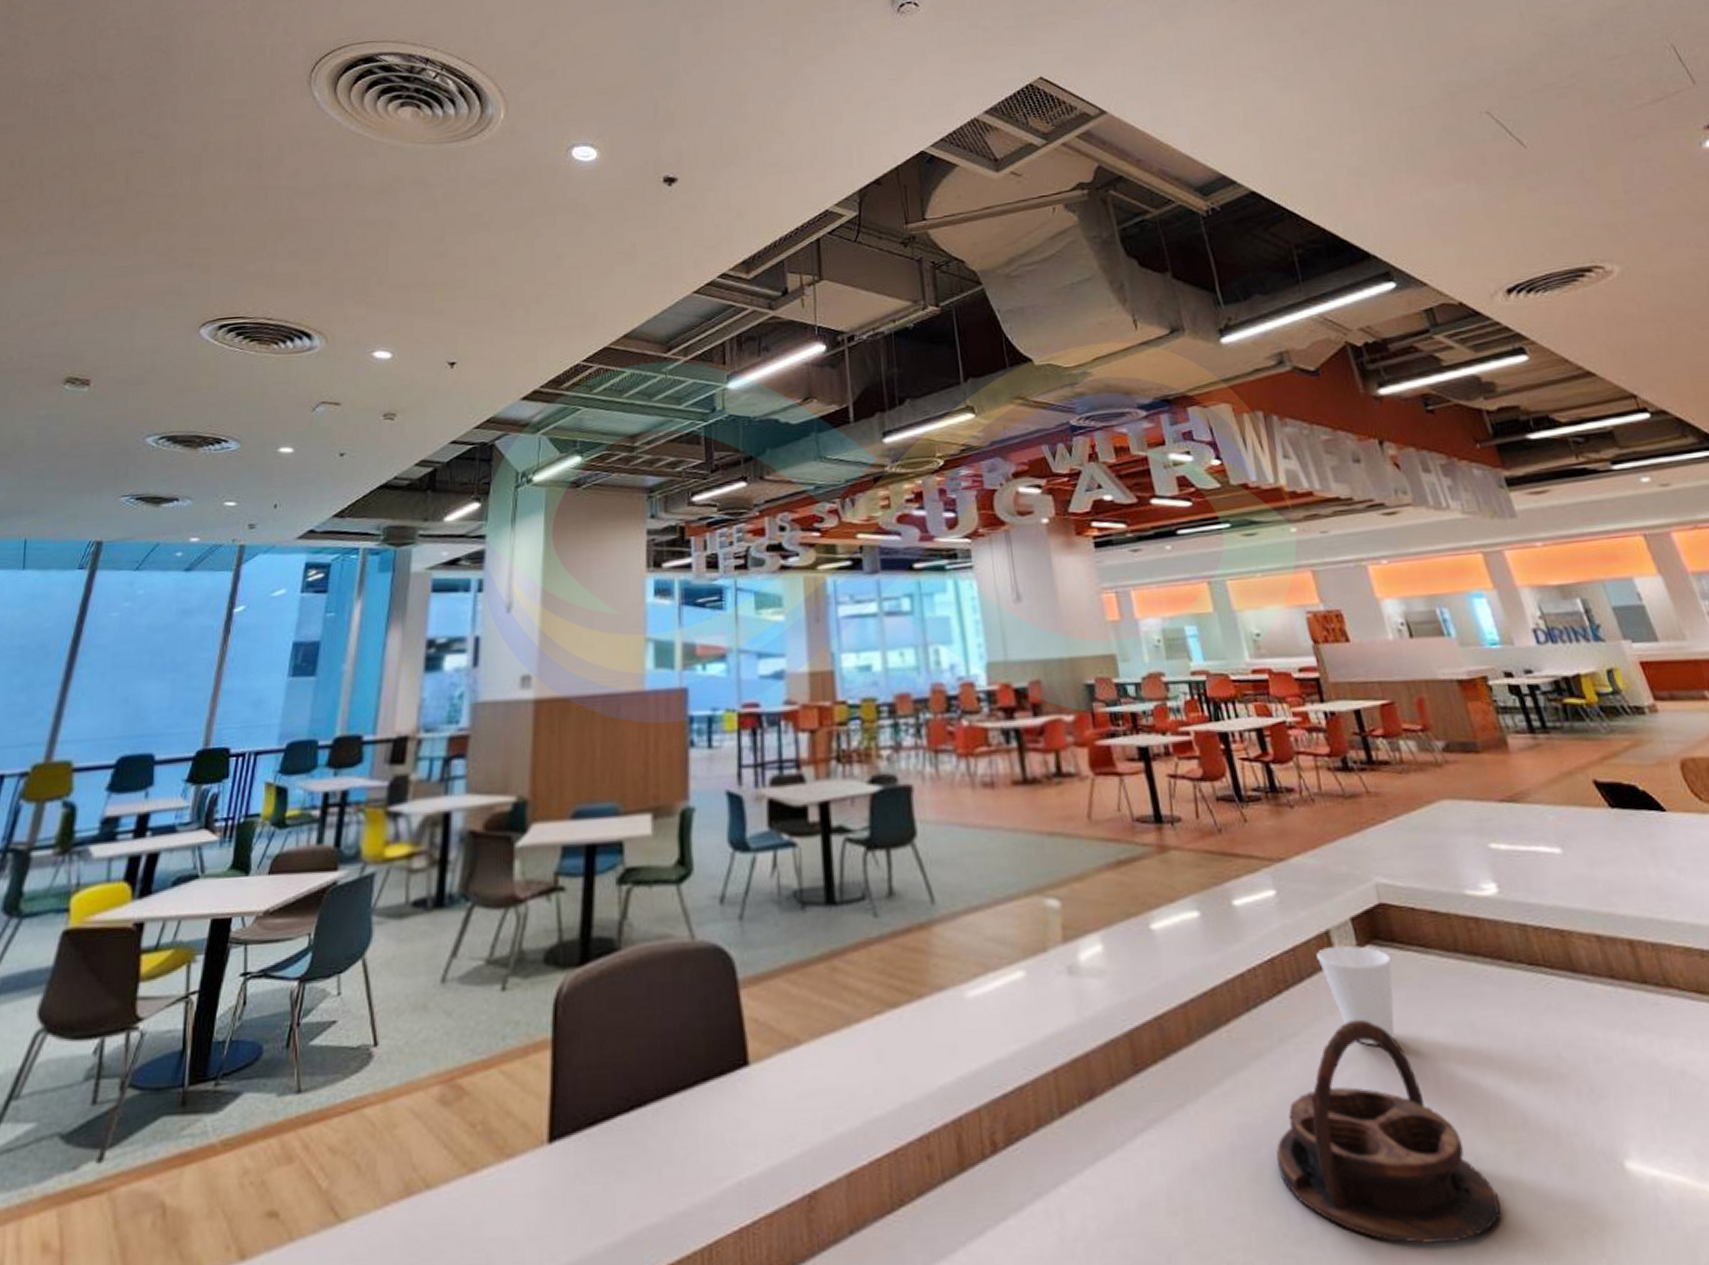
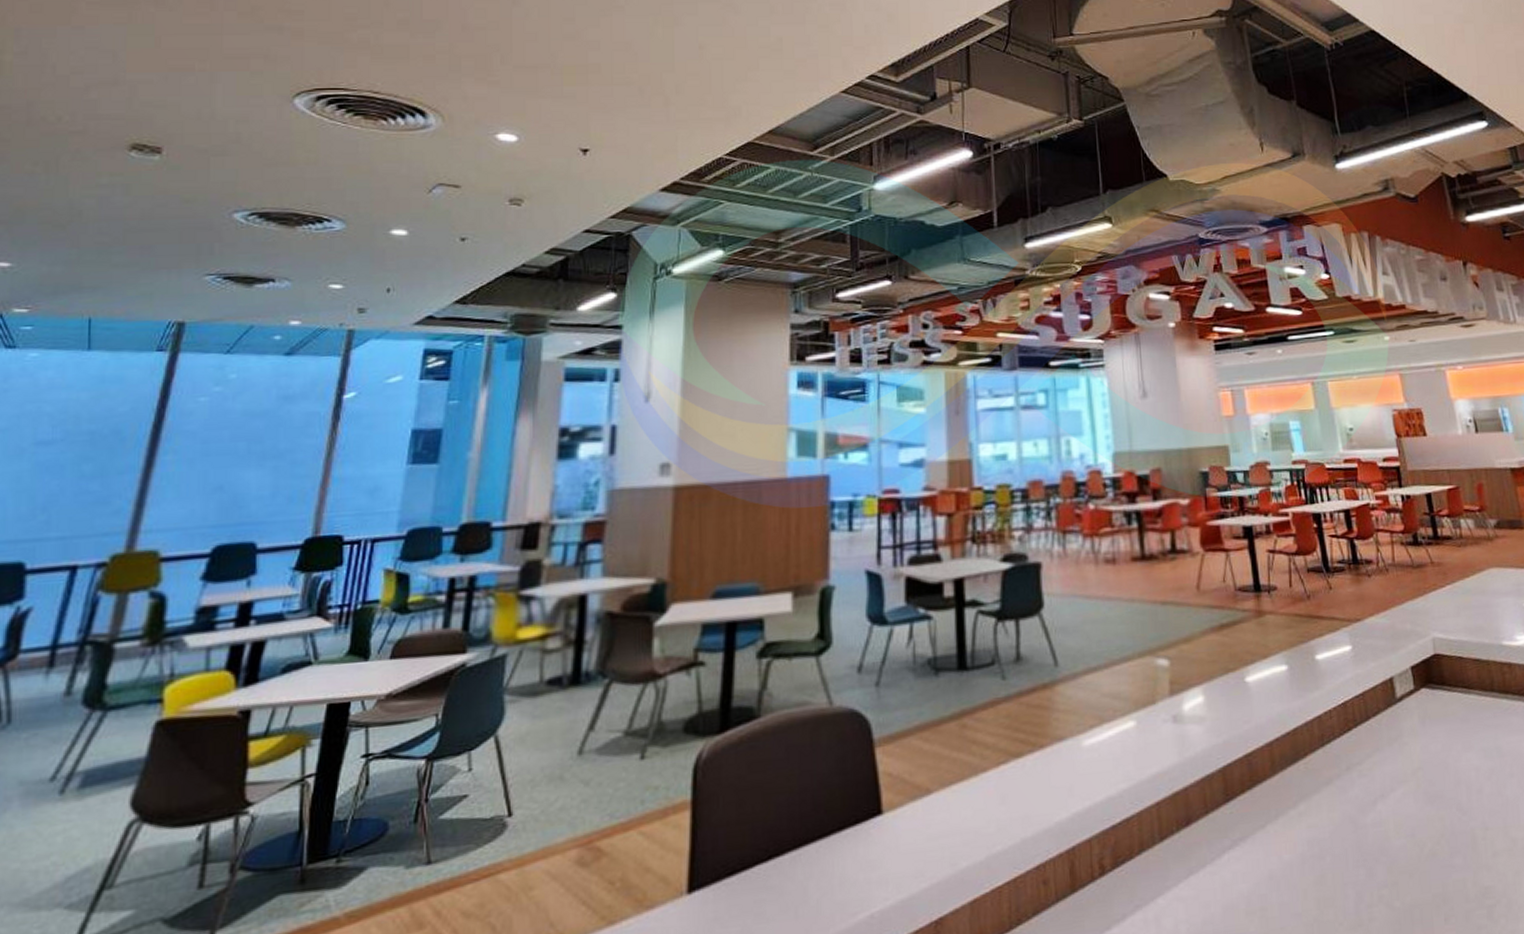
serving tray: present [1276,1019,1501,1245] -> none [1338,748,1510,923]
cup: present [1316,945,1395,1046] -> none [1381,689,1441,769]

